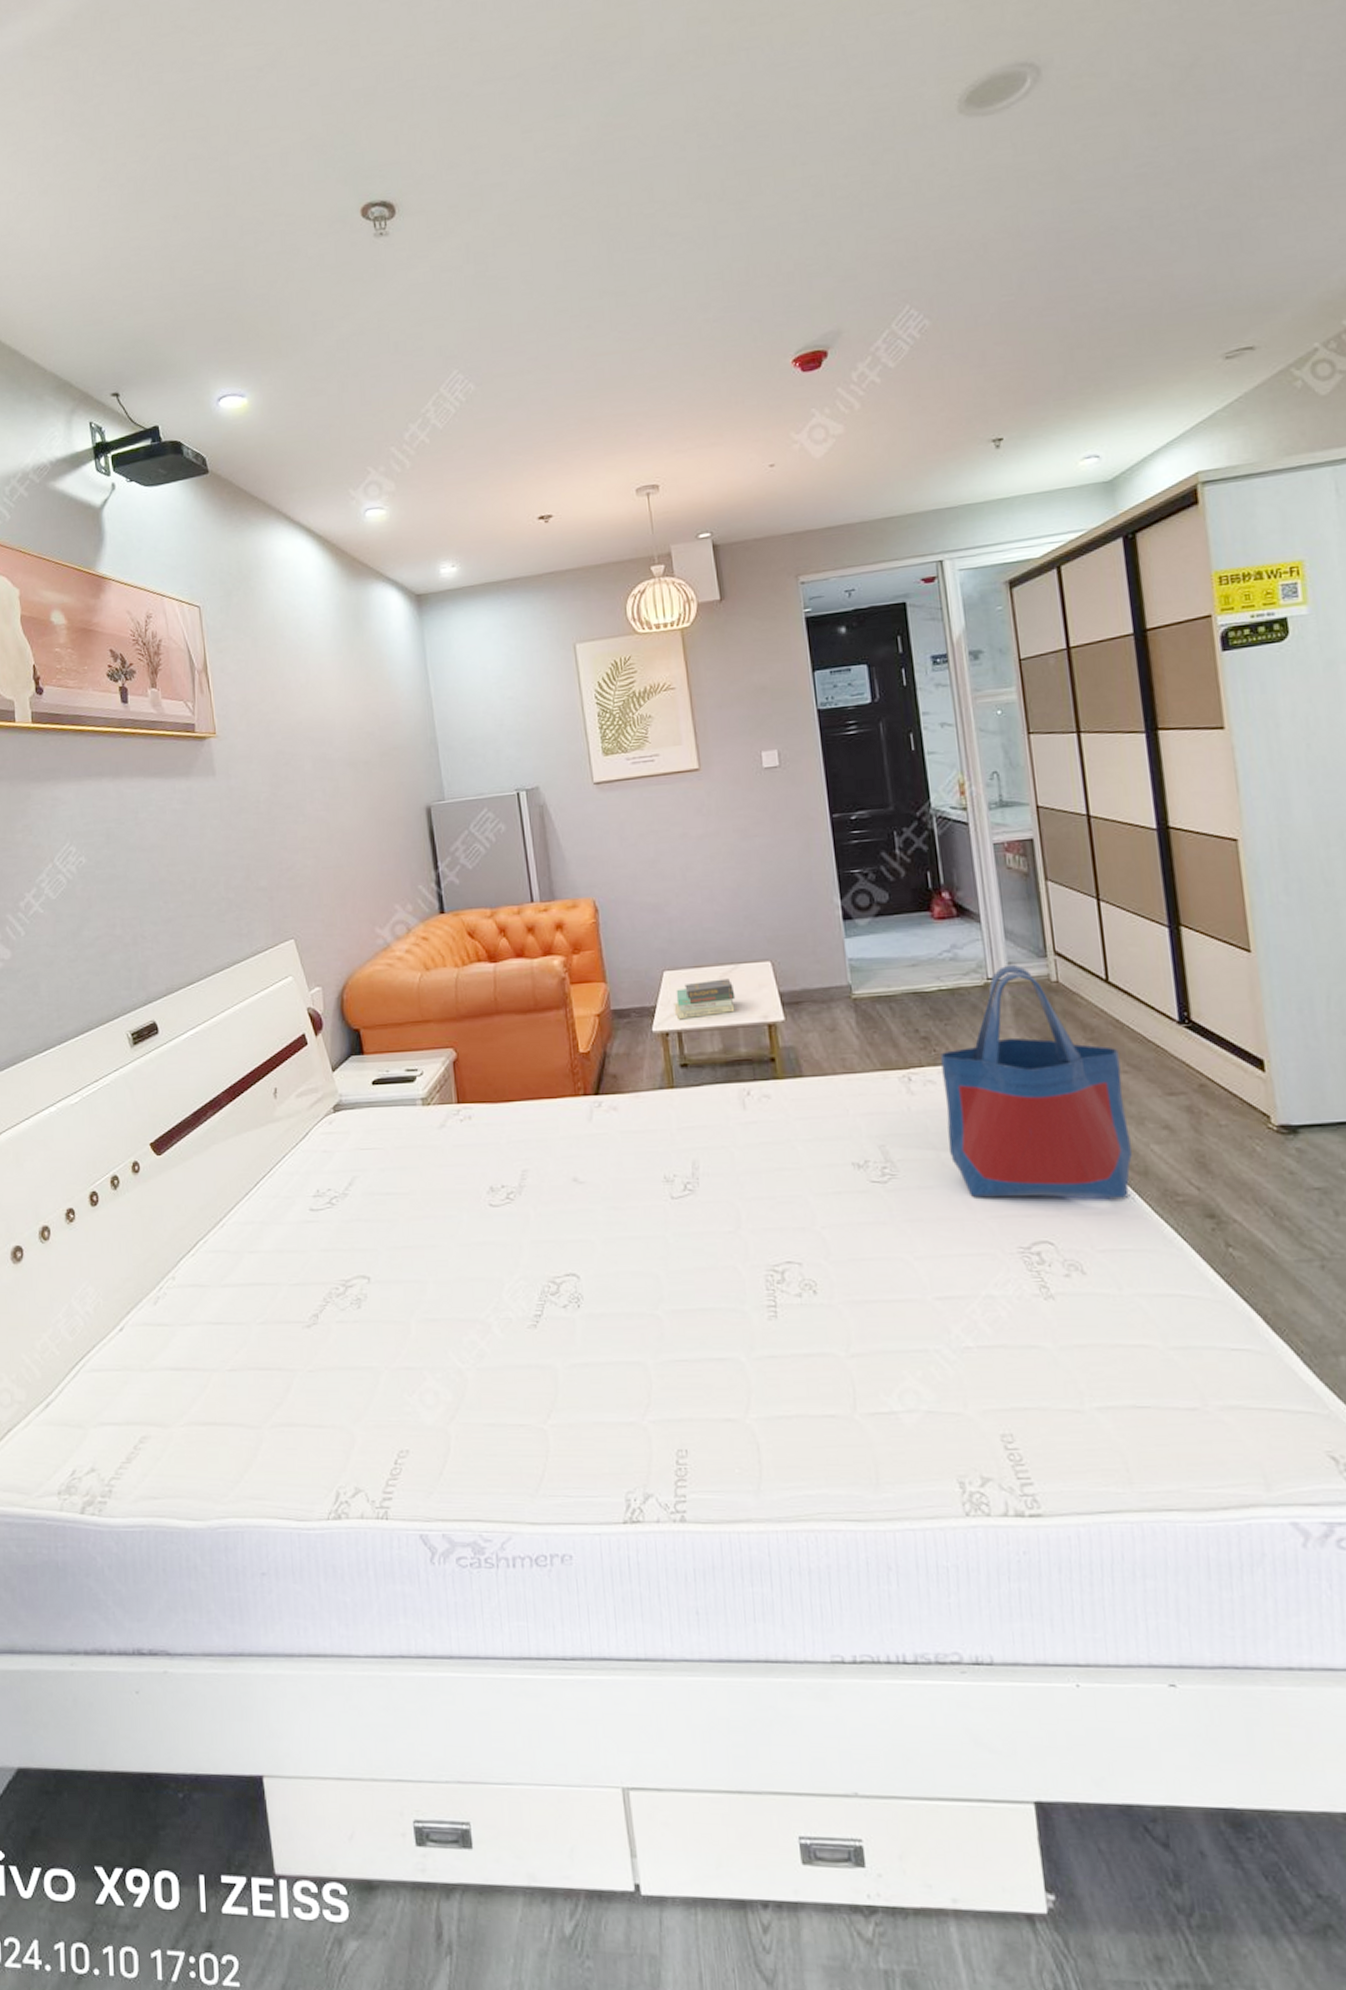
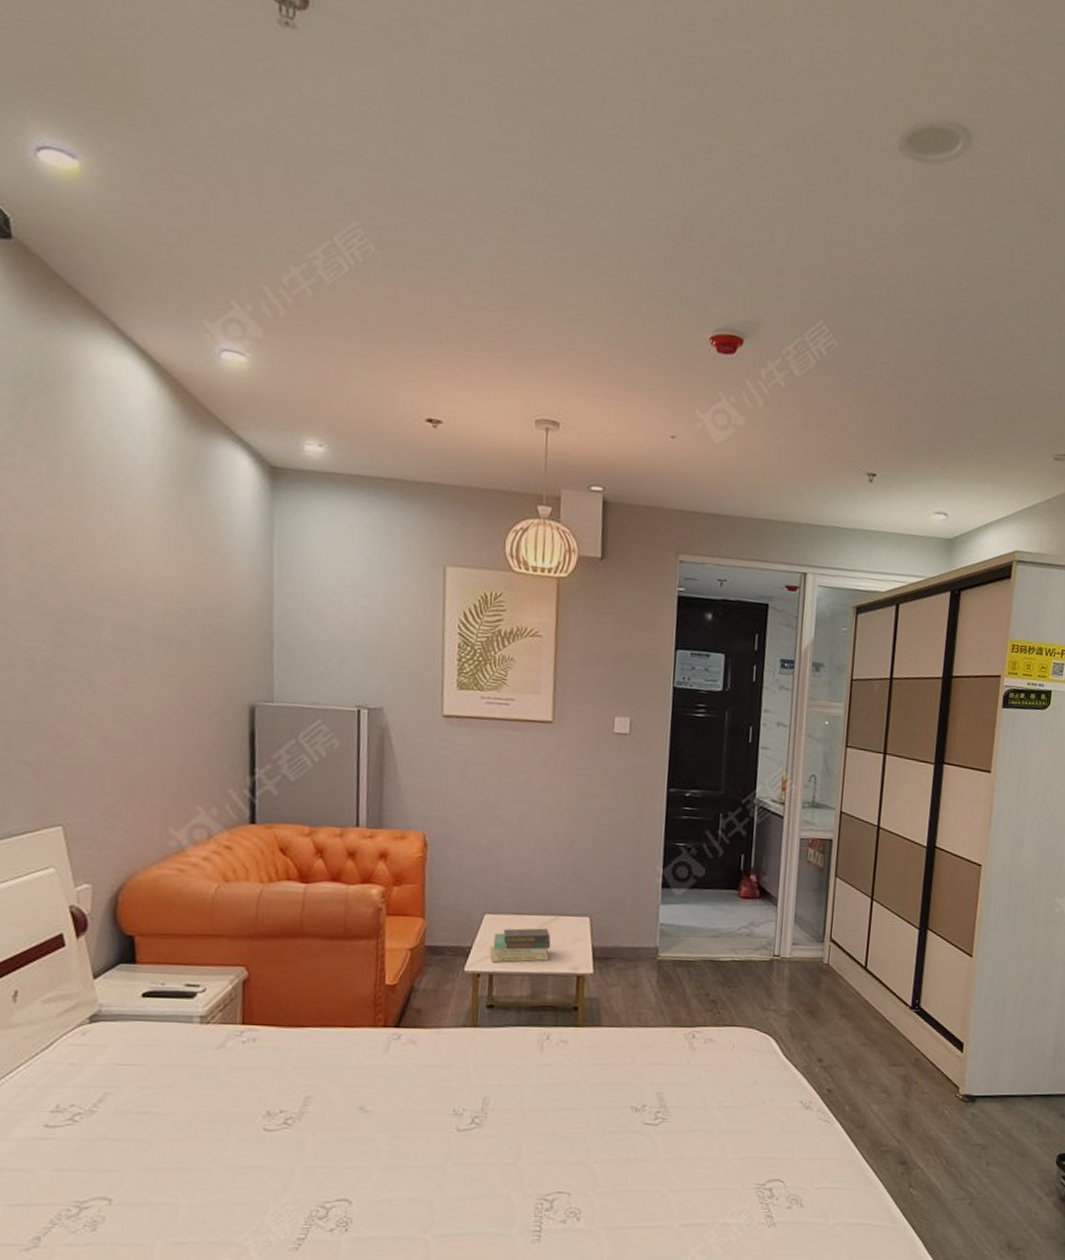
tote bag: present [941,964,1132,1200] -> none [715,945,863,1148]

